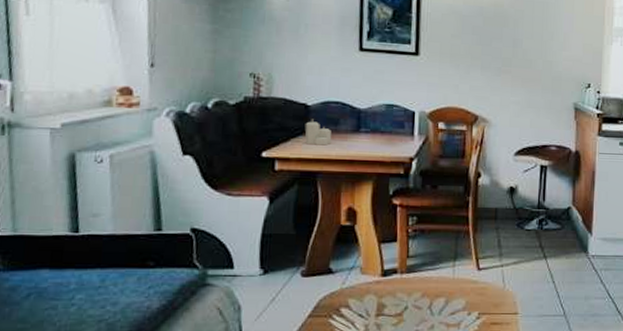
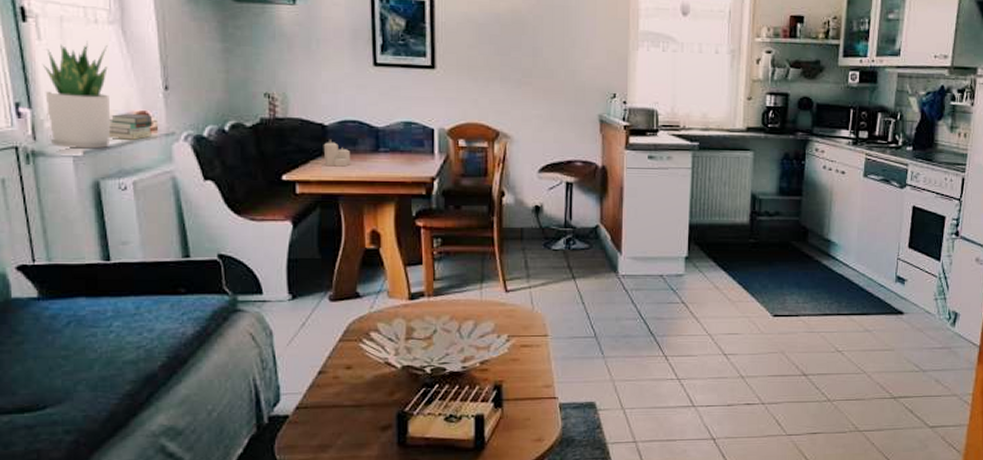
planter: none [27,18,97,122] -> present [43,40,111,149]
books: none [88,88,136,114] -> present [108,113,153,140]

